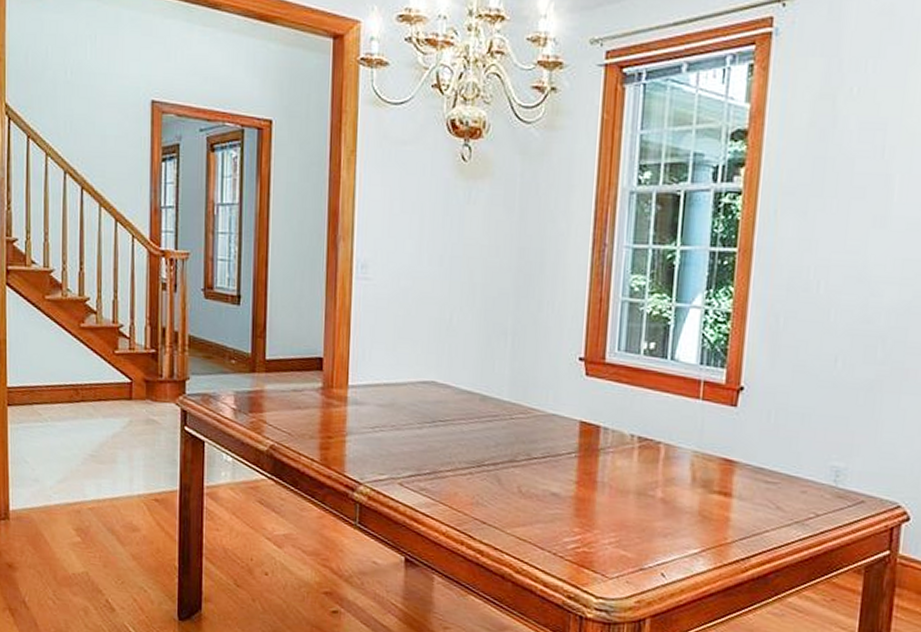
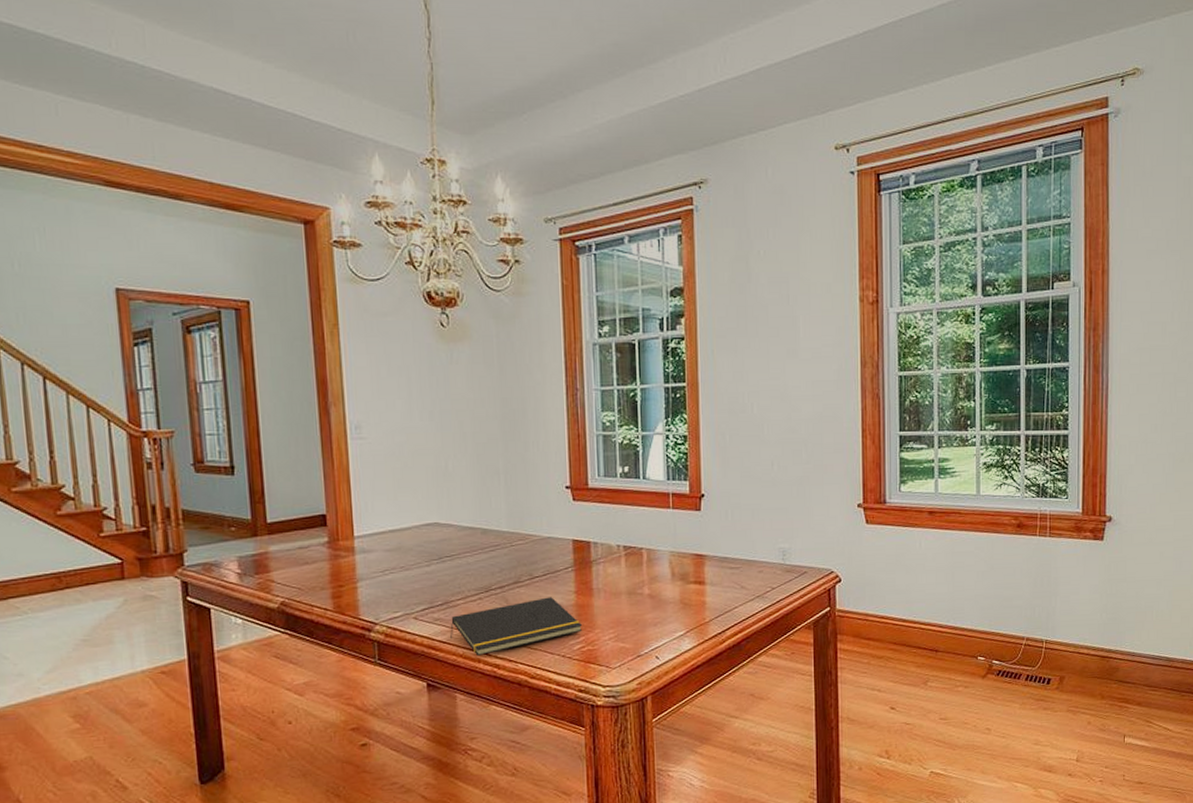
notepad: none [435,483,581,538] -> present [450,597,583,657]

